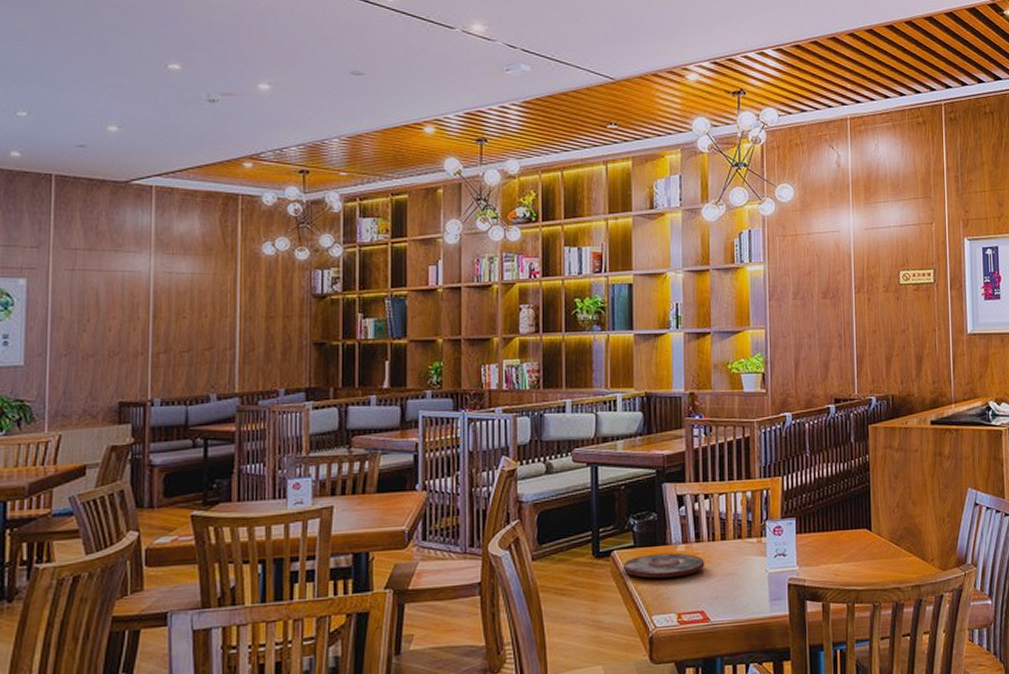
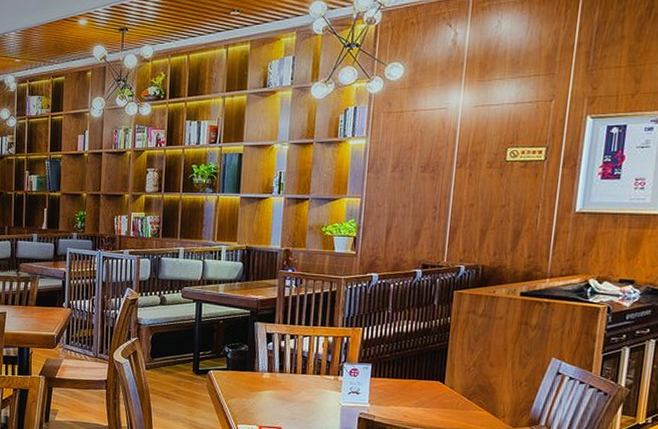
plate: present [622,552,705,578] -> none [216,377,286,398]

